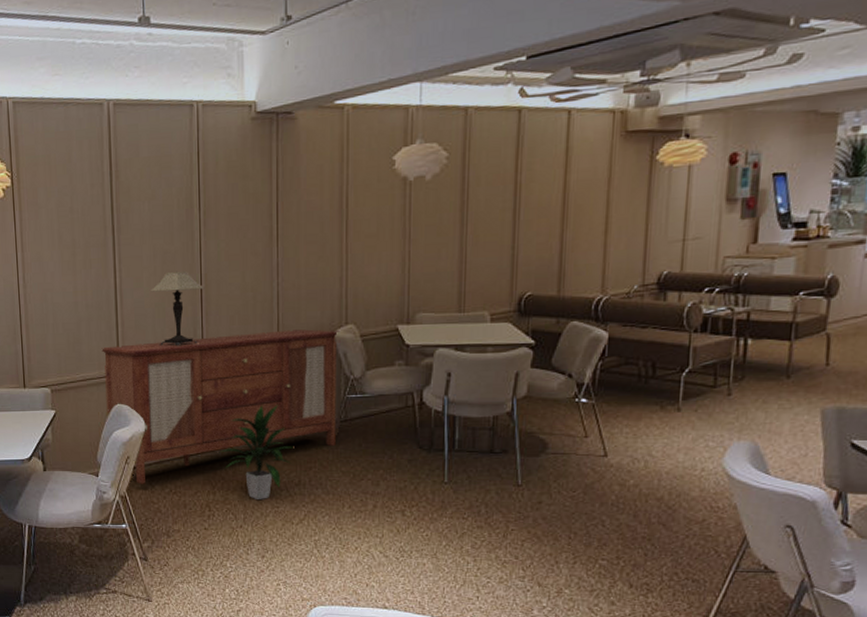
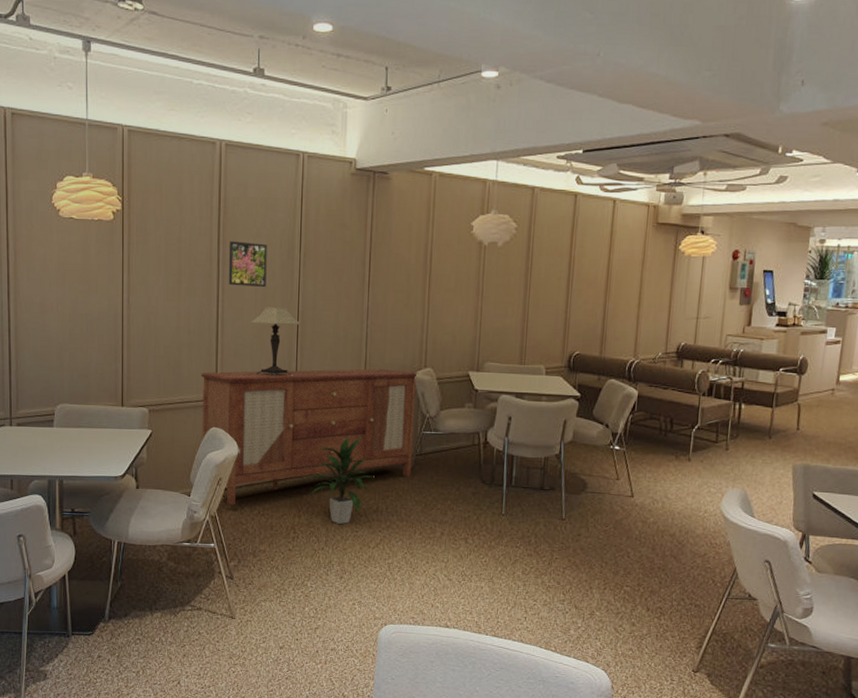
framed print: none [123,205,165,254] -> present [228,241,267,288]

